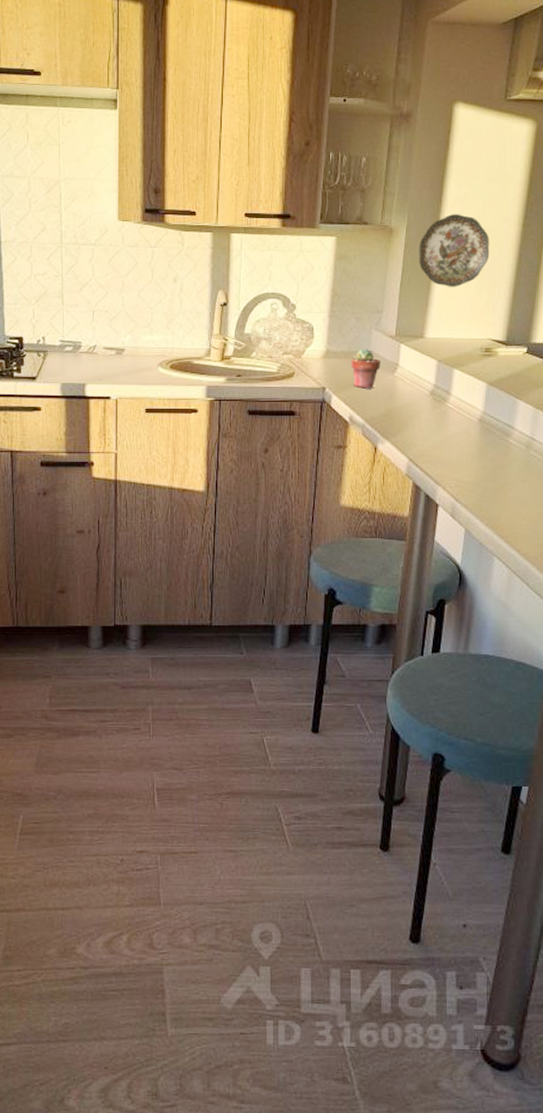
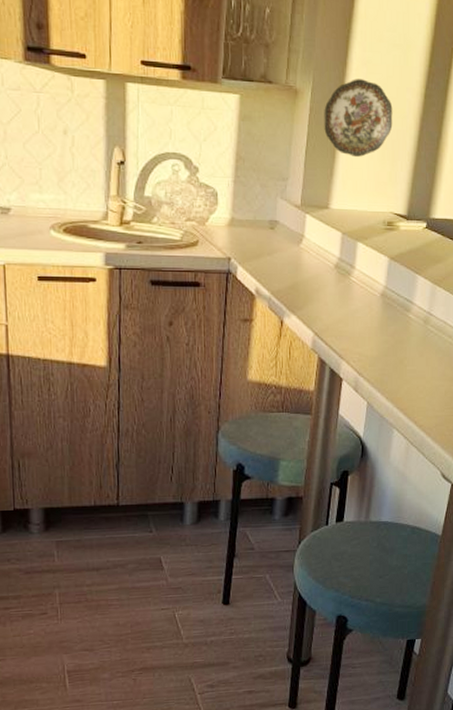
potted succulent: present [351,348,380,389] -> none [256,217,286,260]

